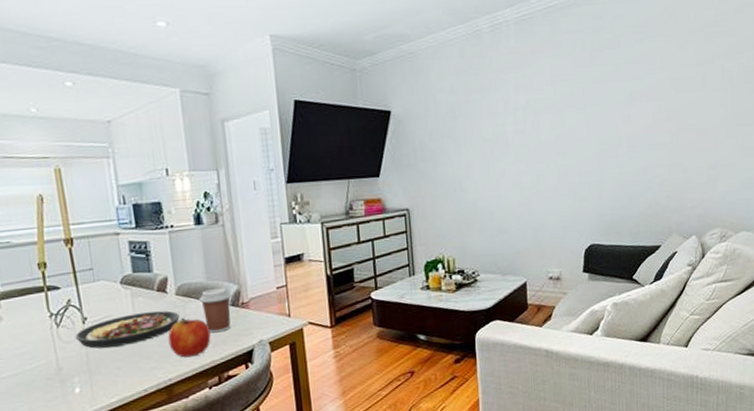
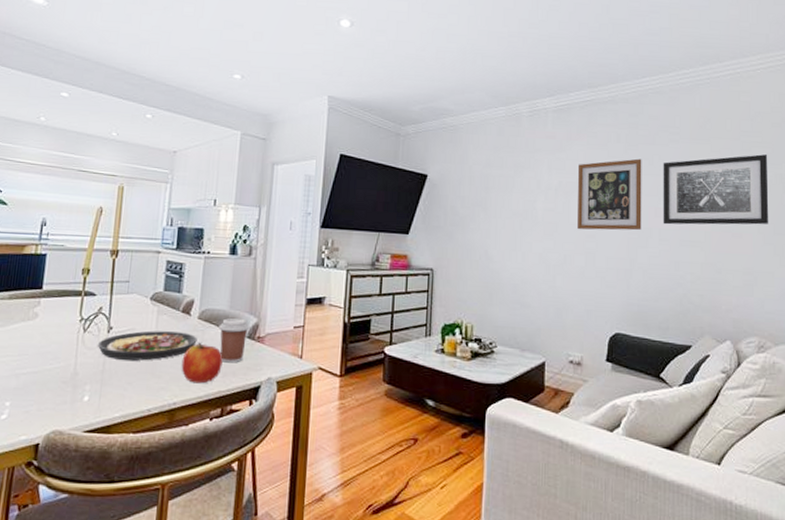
wall art: none [545,64,611,148] -> present [577,158,642,231]
wall art: none [629,44,731,131] -> present [663,154,769,225]

